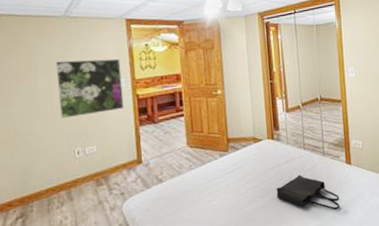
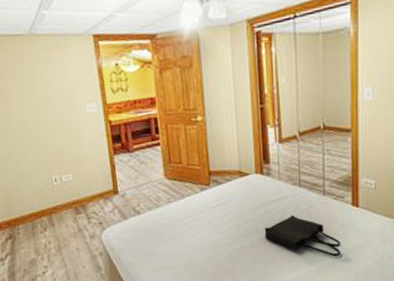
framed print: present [55,58,124,119] -> none [25,80,97,146]

